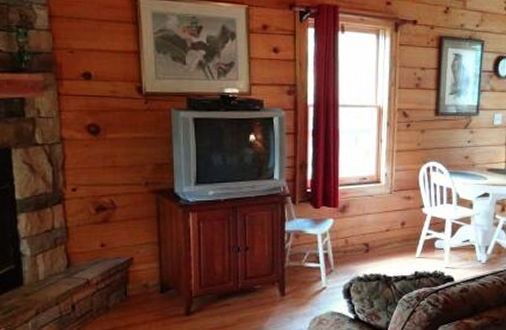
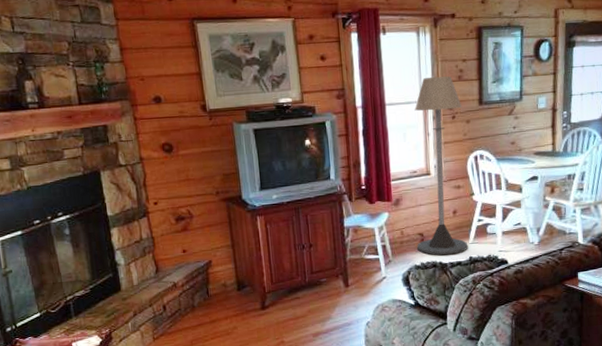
floor lamp: none [362,82,418,268] -> present [414,76,468,256]

